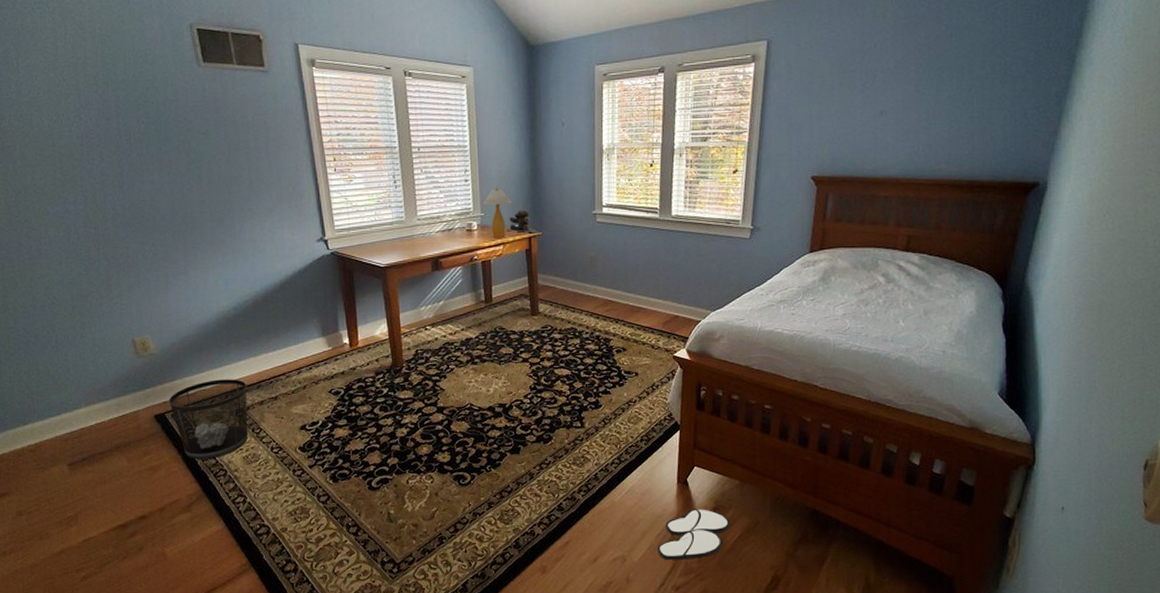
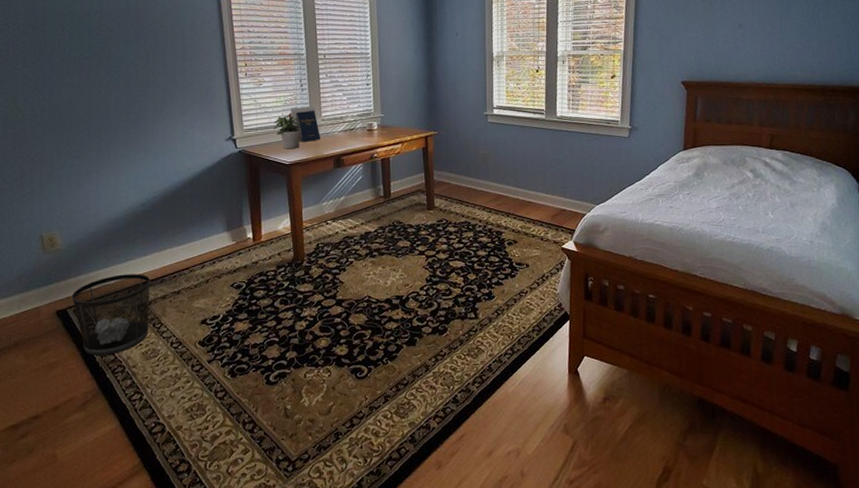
potted plant: none [366,213,396,251] -> present [273,114,301,150]
books: none [382,205,417,243] -> present [288,106,320,142]
table lamp: present [483,186,512,239] -> none [383,89,410,138]
teddy bear: present [506,209,536,233] -> none [404,111,433,133]
slippers: present [657,509,730,560] -> none [550,399,621,452]

